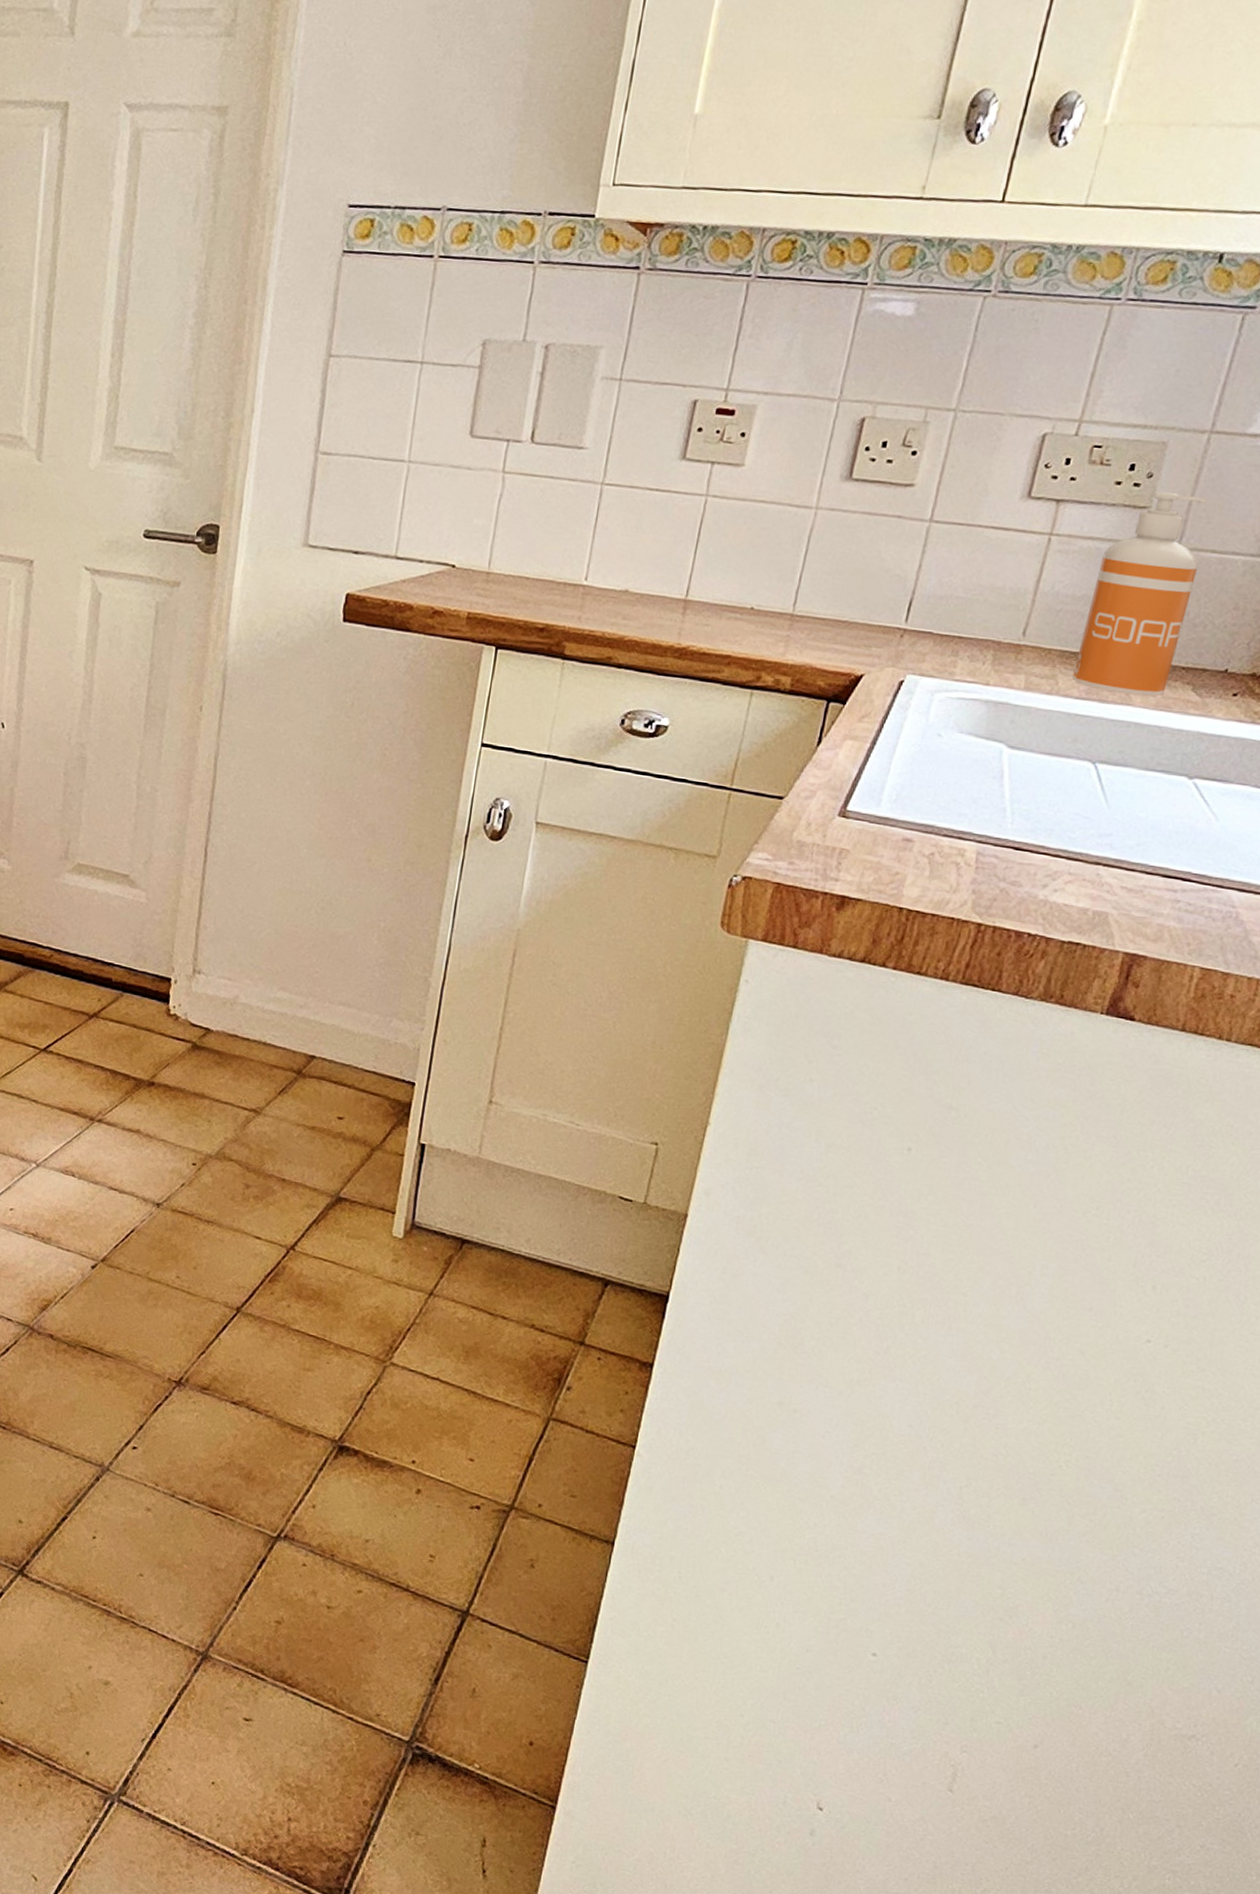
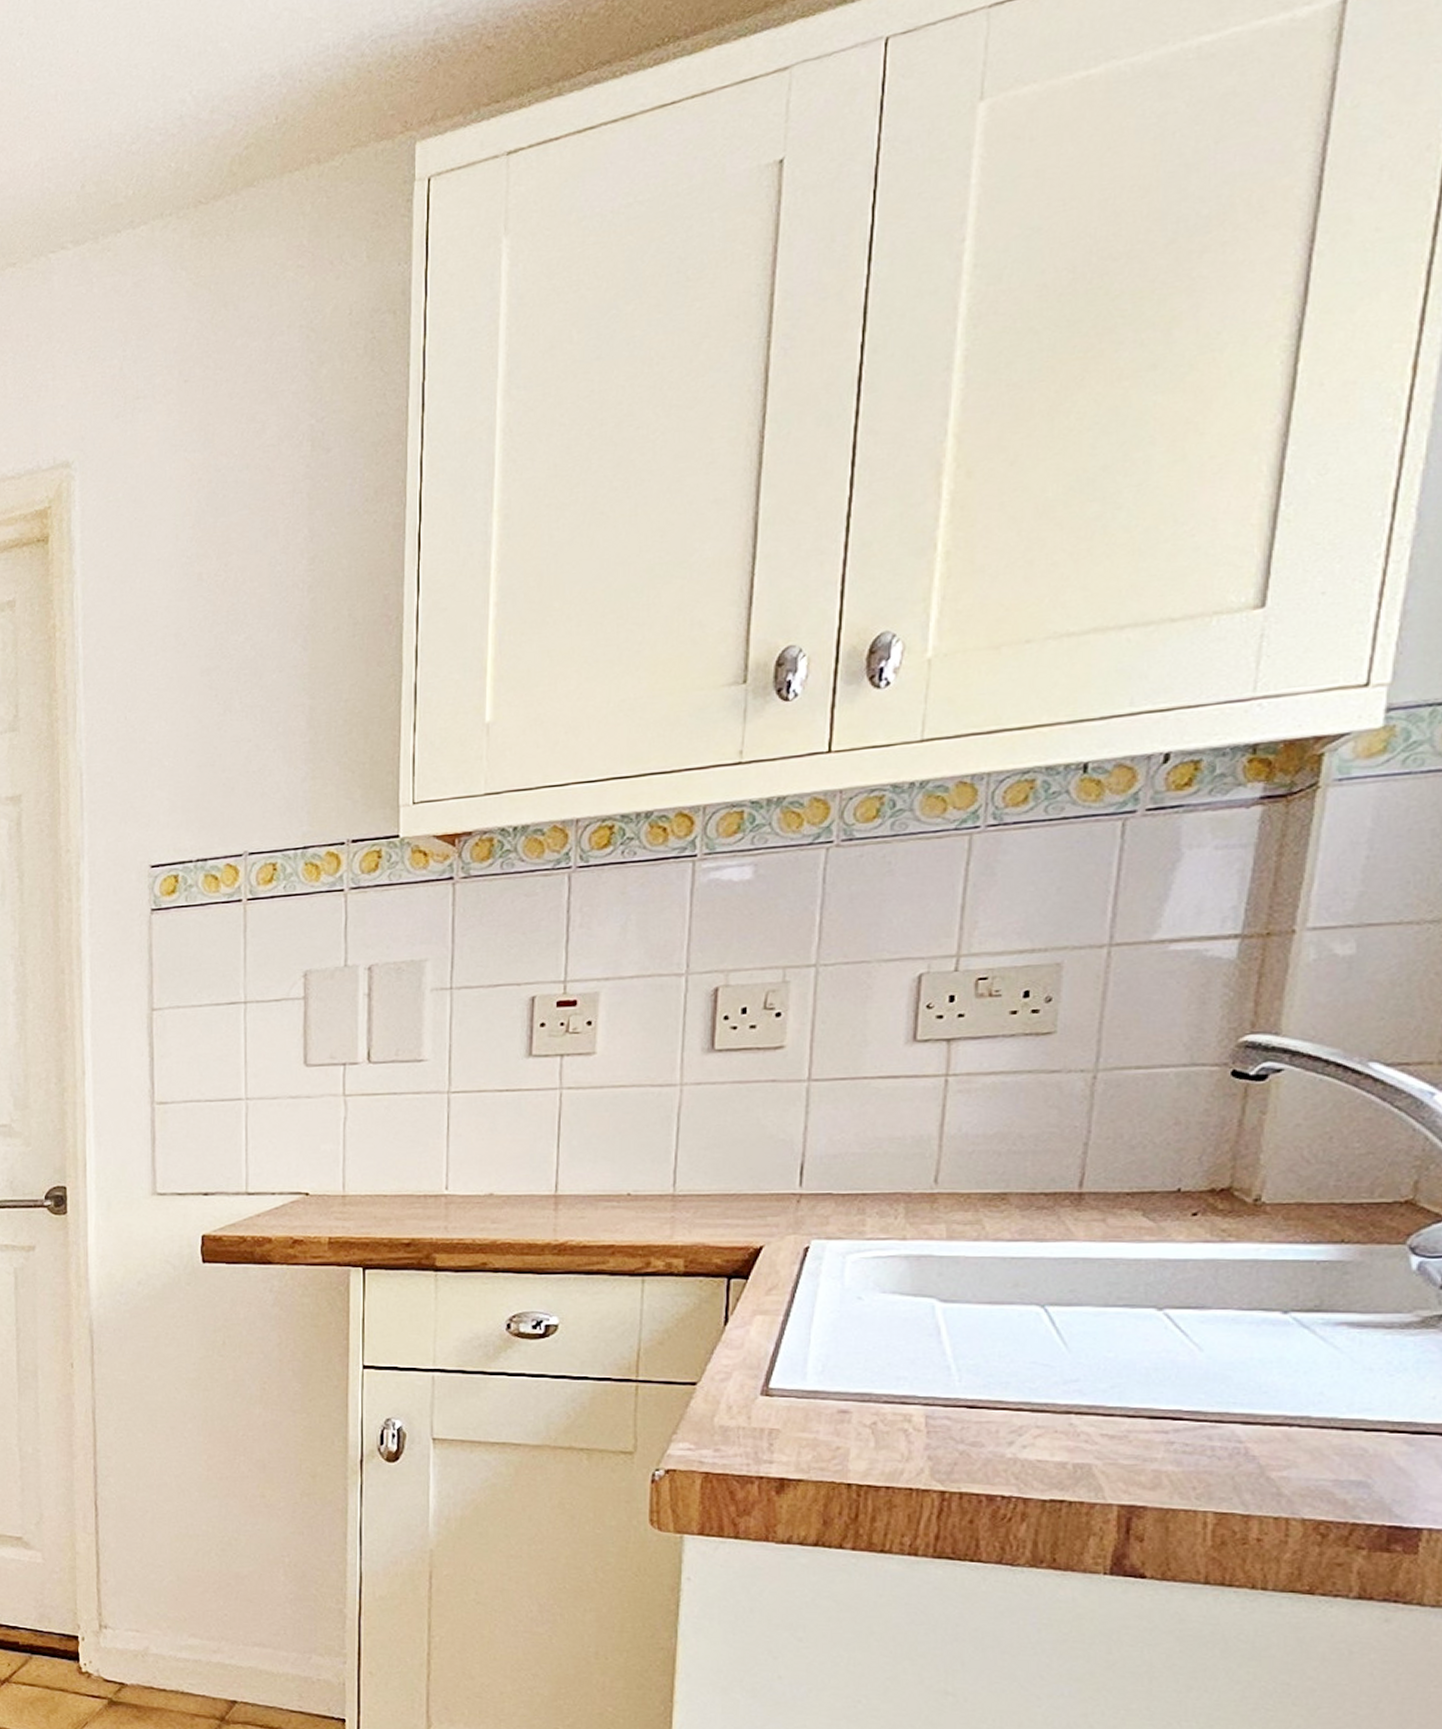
soap dispenser: present [1072,491,1208,697] -> none [1000,1013,1123,1230]

